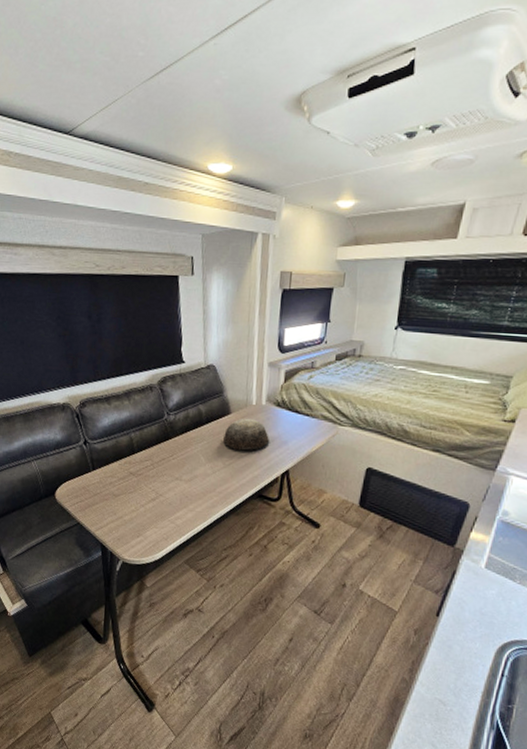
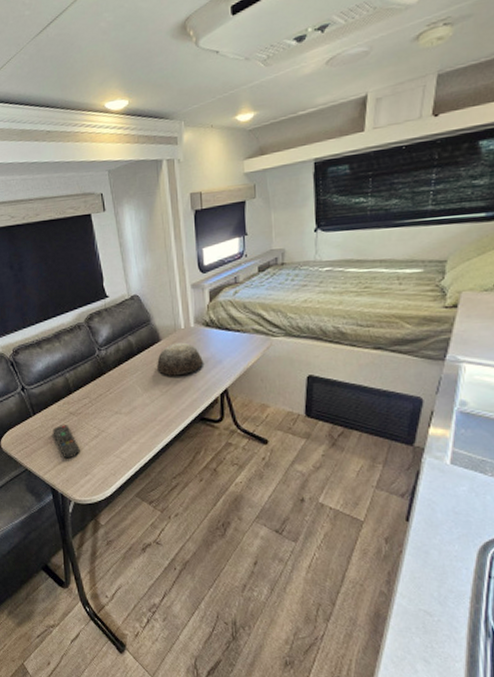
remote control: none [110,483,136,518] -> present [52,425,80,459]

